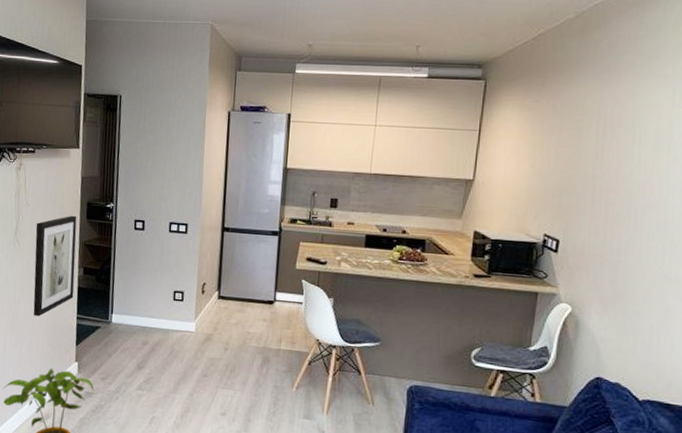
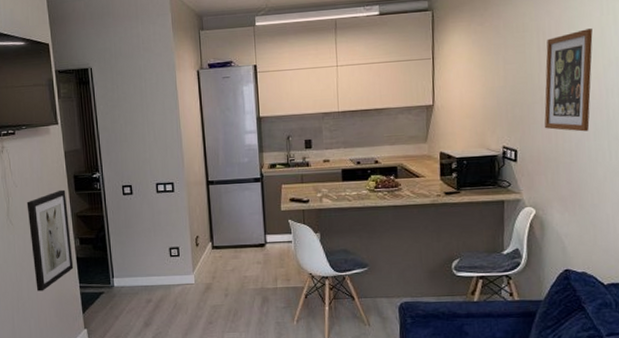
wall art: none [594,120,660,231] -> present [544,28,593,132]

